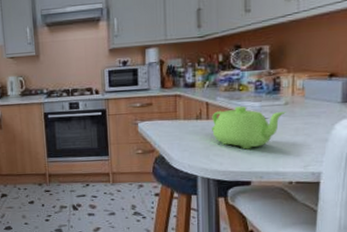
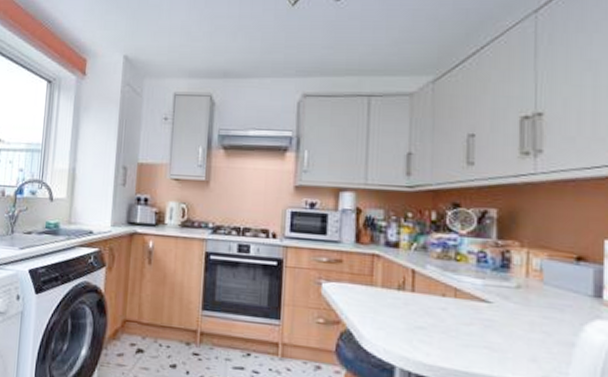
teapot: present [212,106,287,150] -> none [418,280,519,341]

